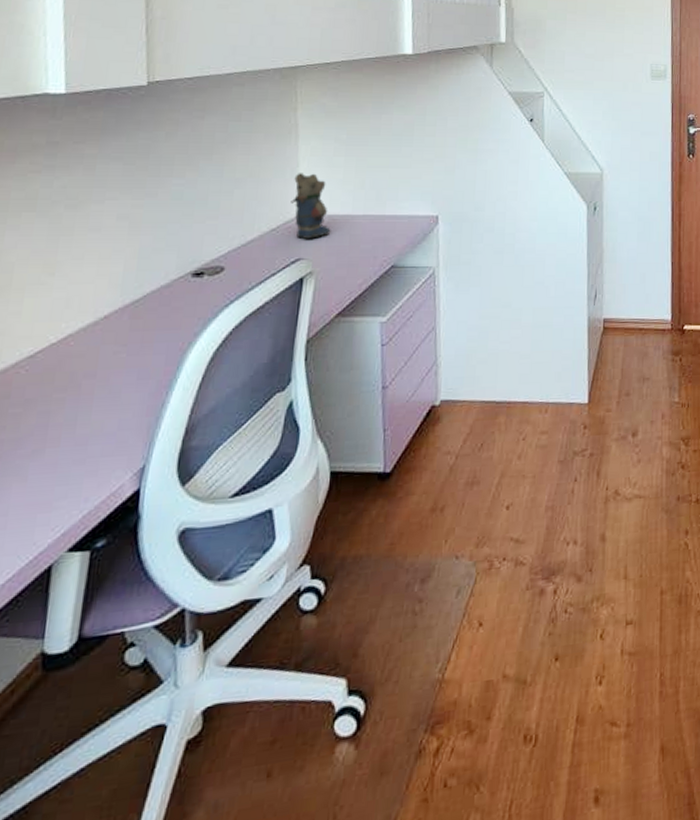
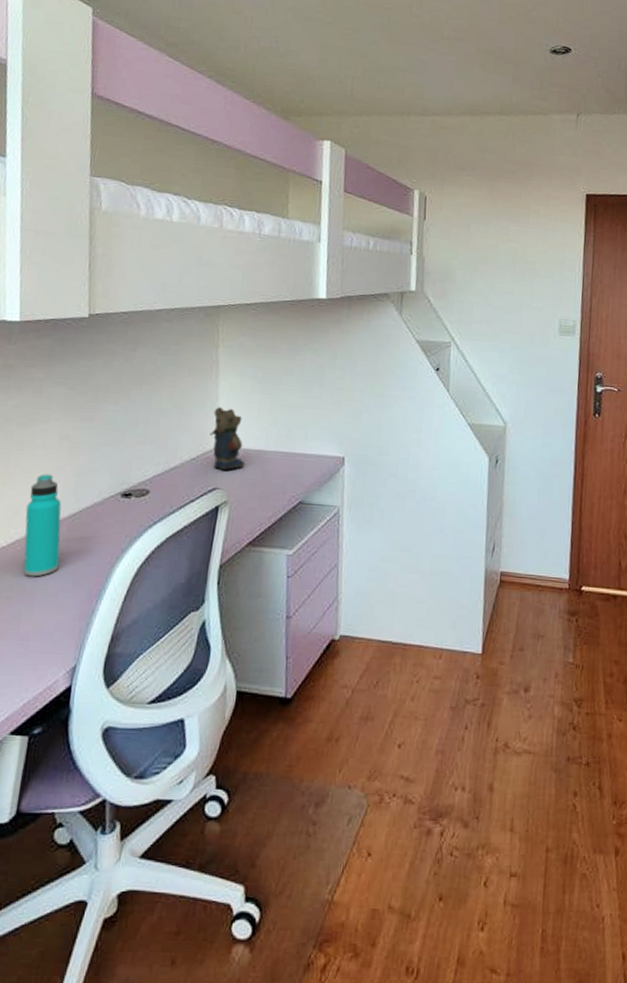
water bottle: none [78,258,122,374] -> present [23,474,62,577]

